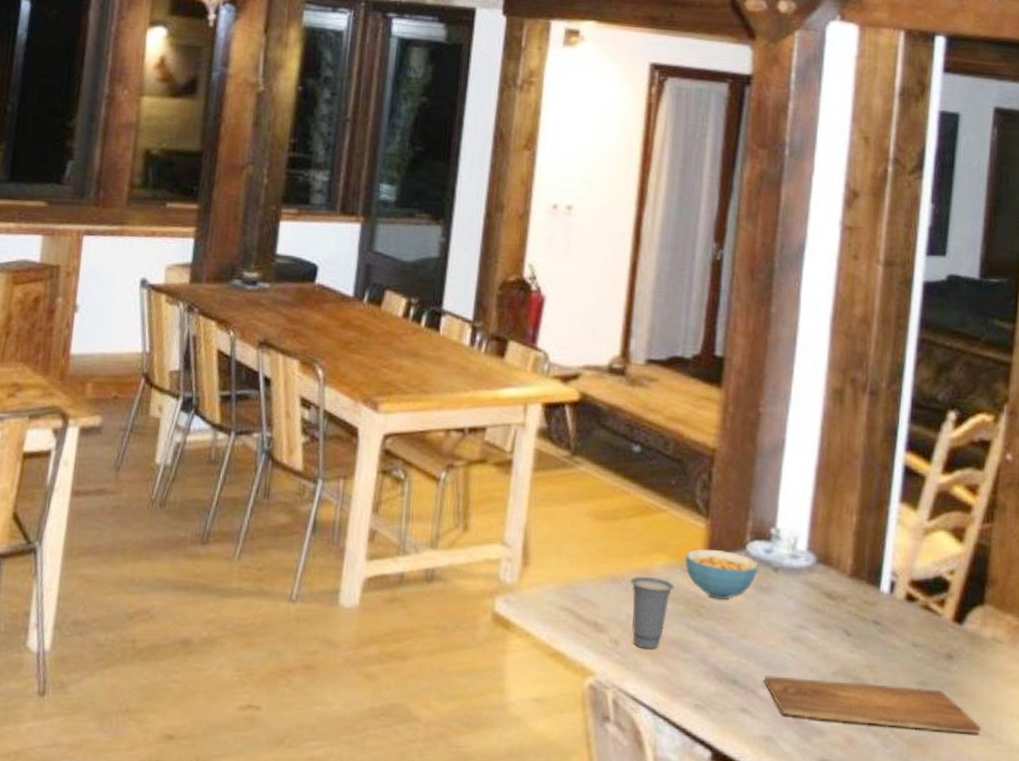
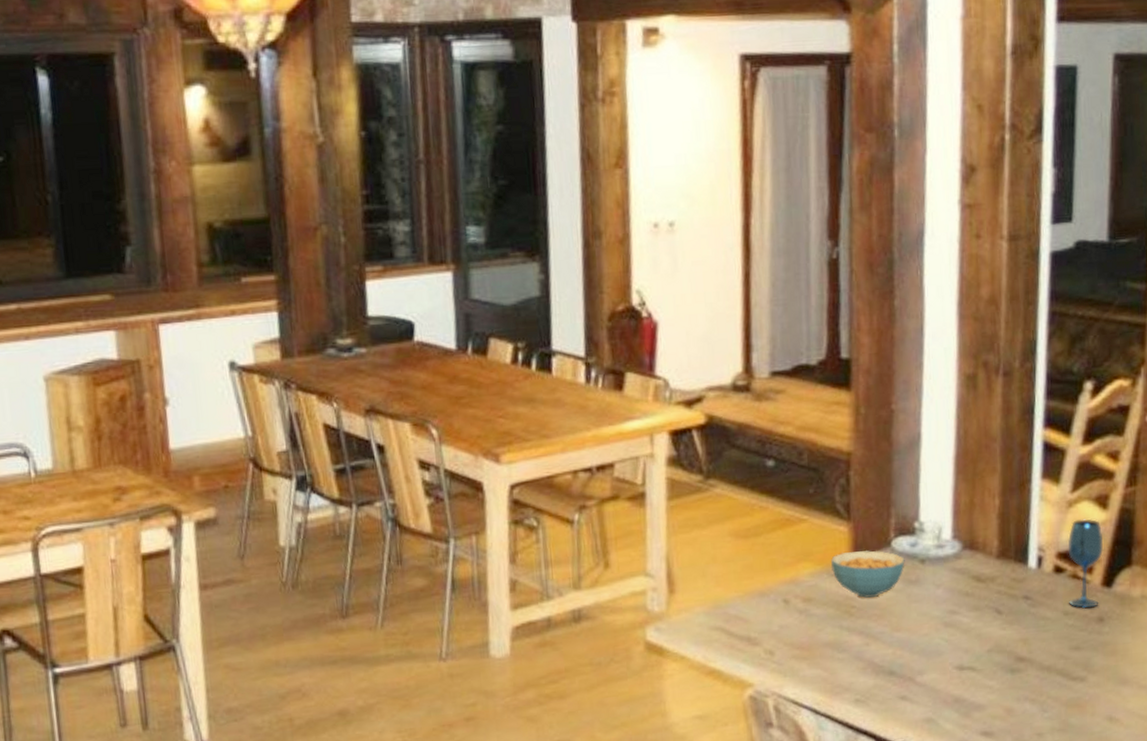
cup: present [631,575,674,649] -> none [779,585,823,655]
cutting board: present [764,675,982,734] -> none [921,652,1136,696]
wineglass: none [919,549,958,643] -> present [1067,519,1104,609]

